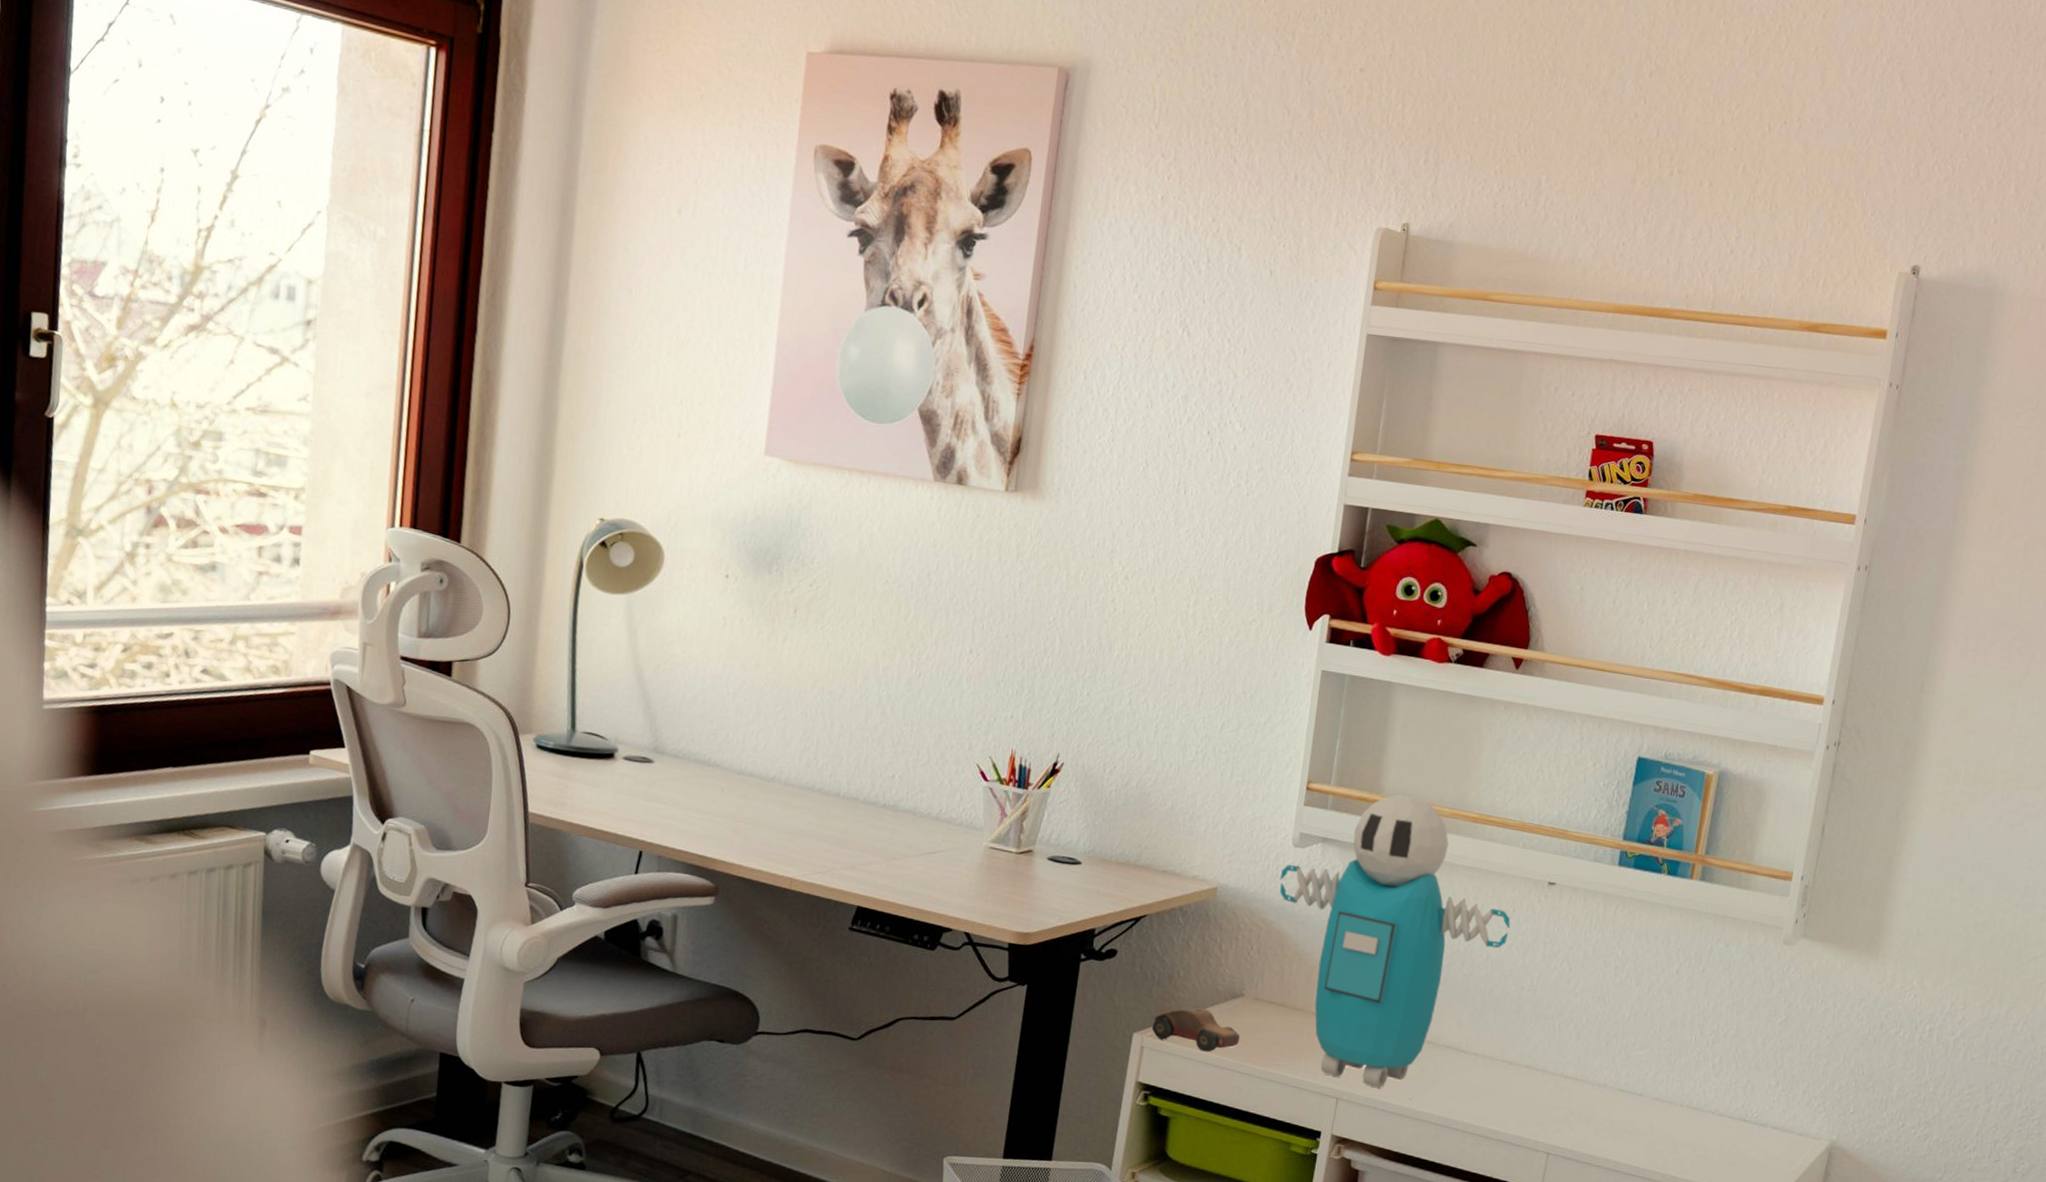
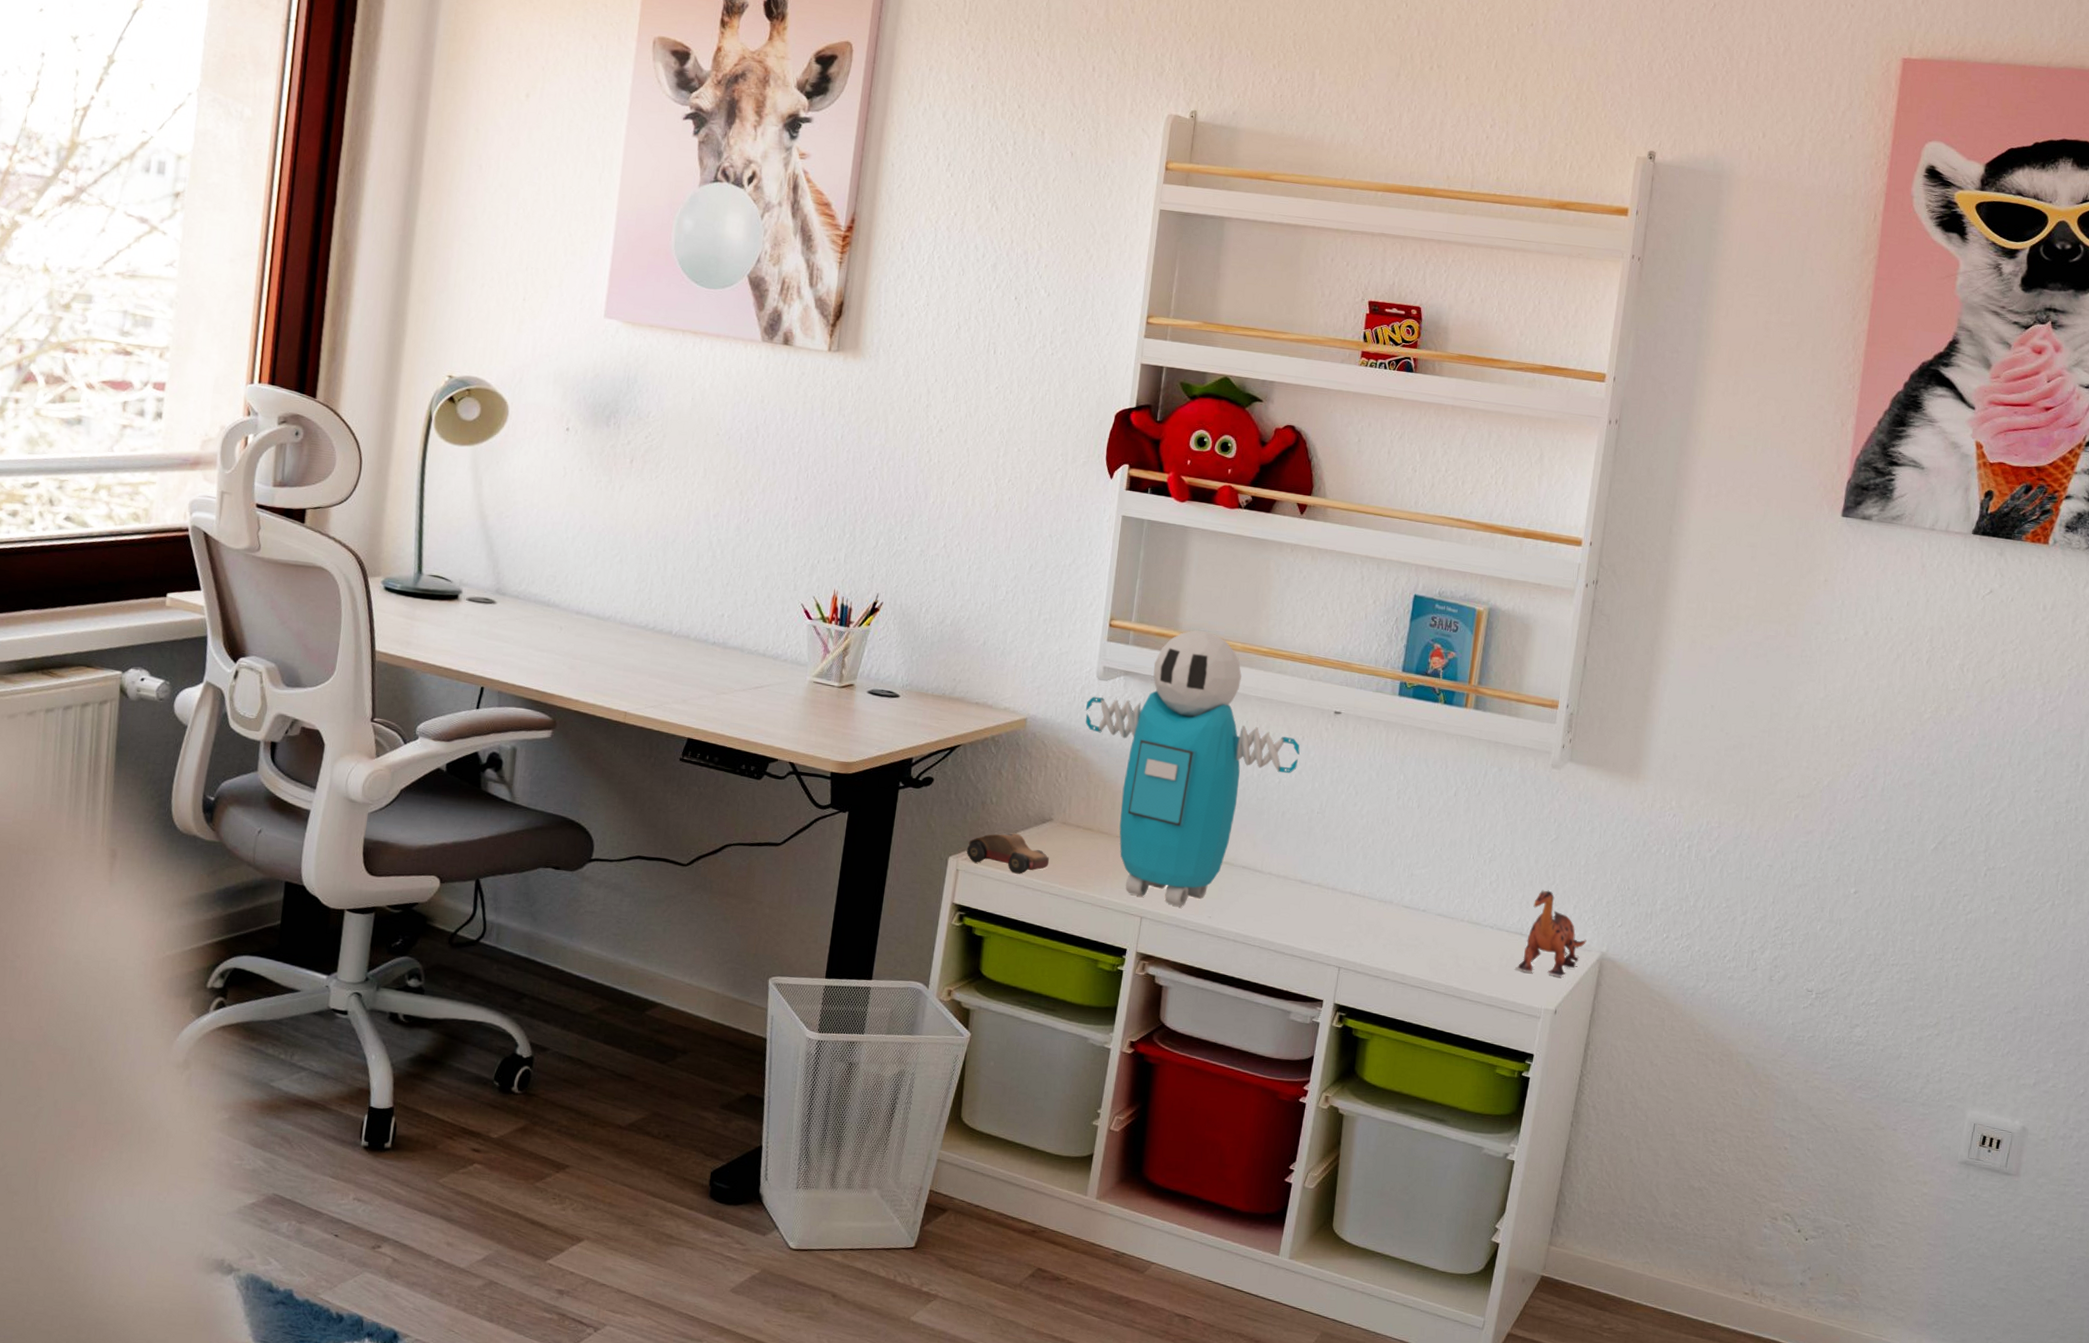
toy dinosaur: none [1737,1073,1816,1166] -> present [1515,889,1587,977]

